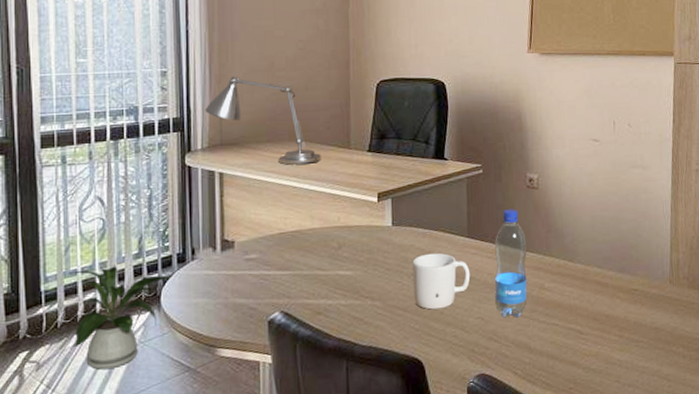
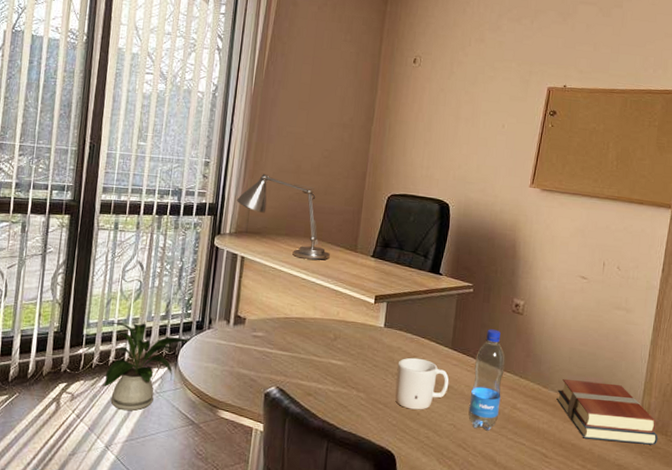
books: none [584,245,691,307] -> present [556,378,658,445]

